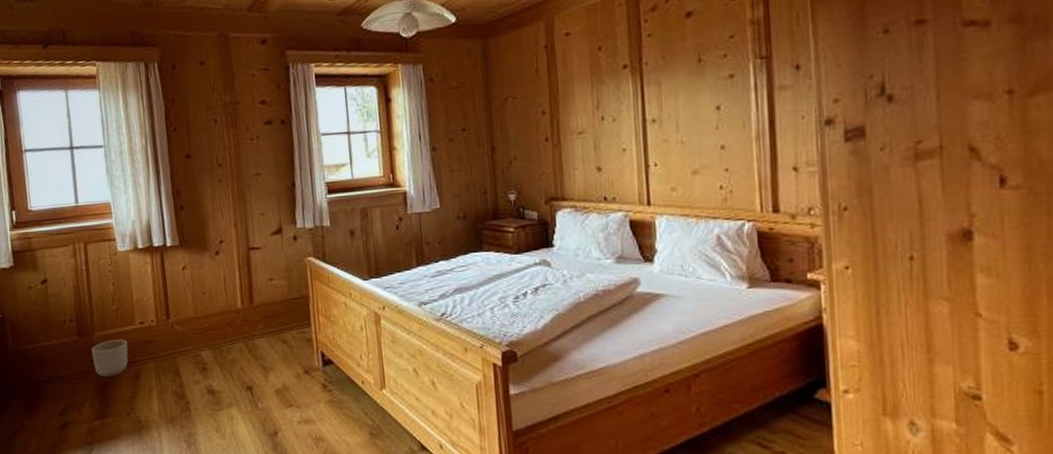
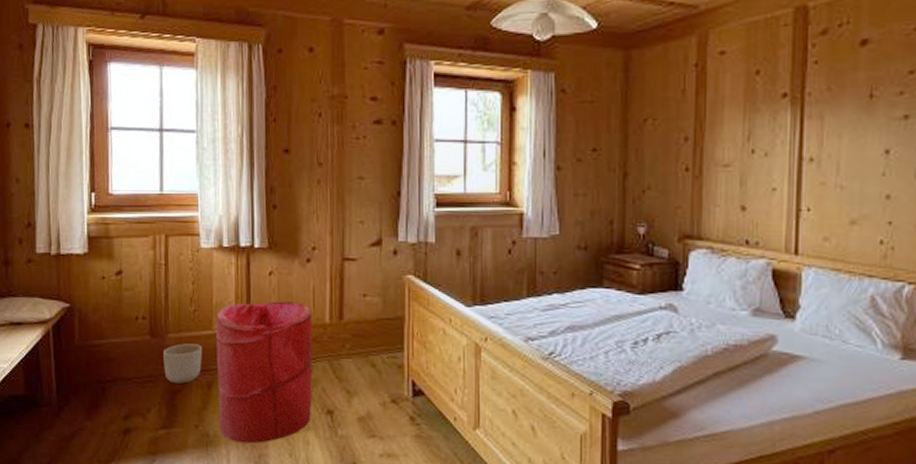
laundry hamper: none [138,291,233,425] -> present [216,301,313,444]

